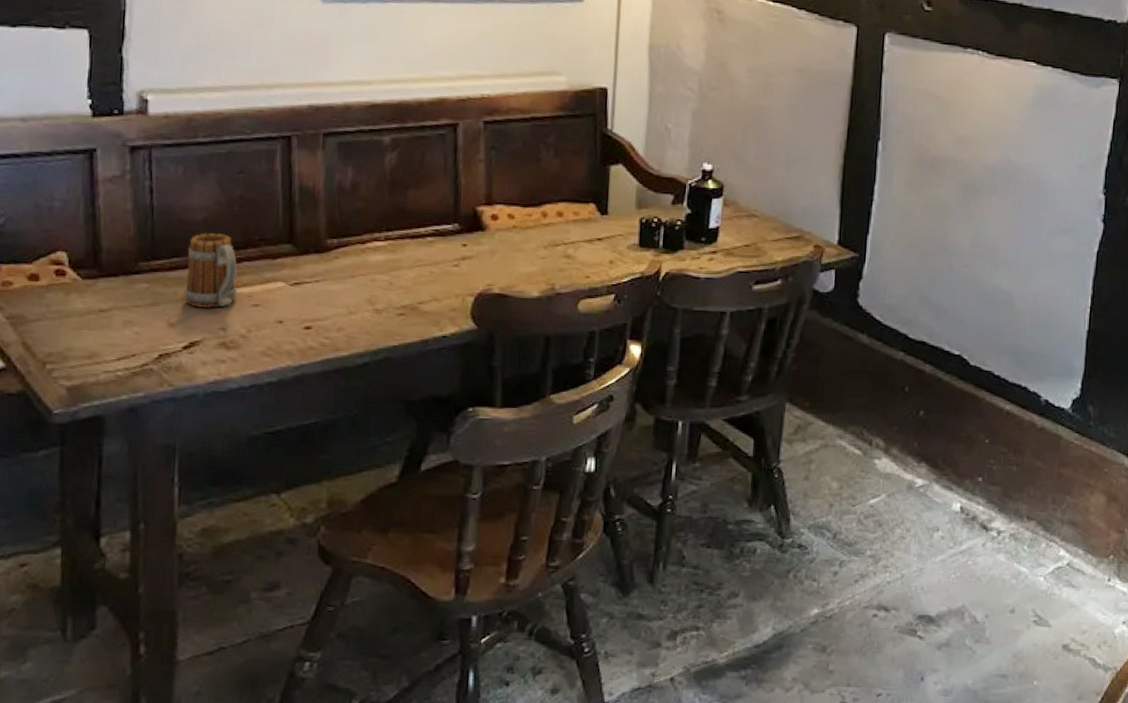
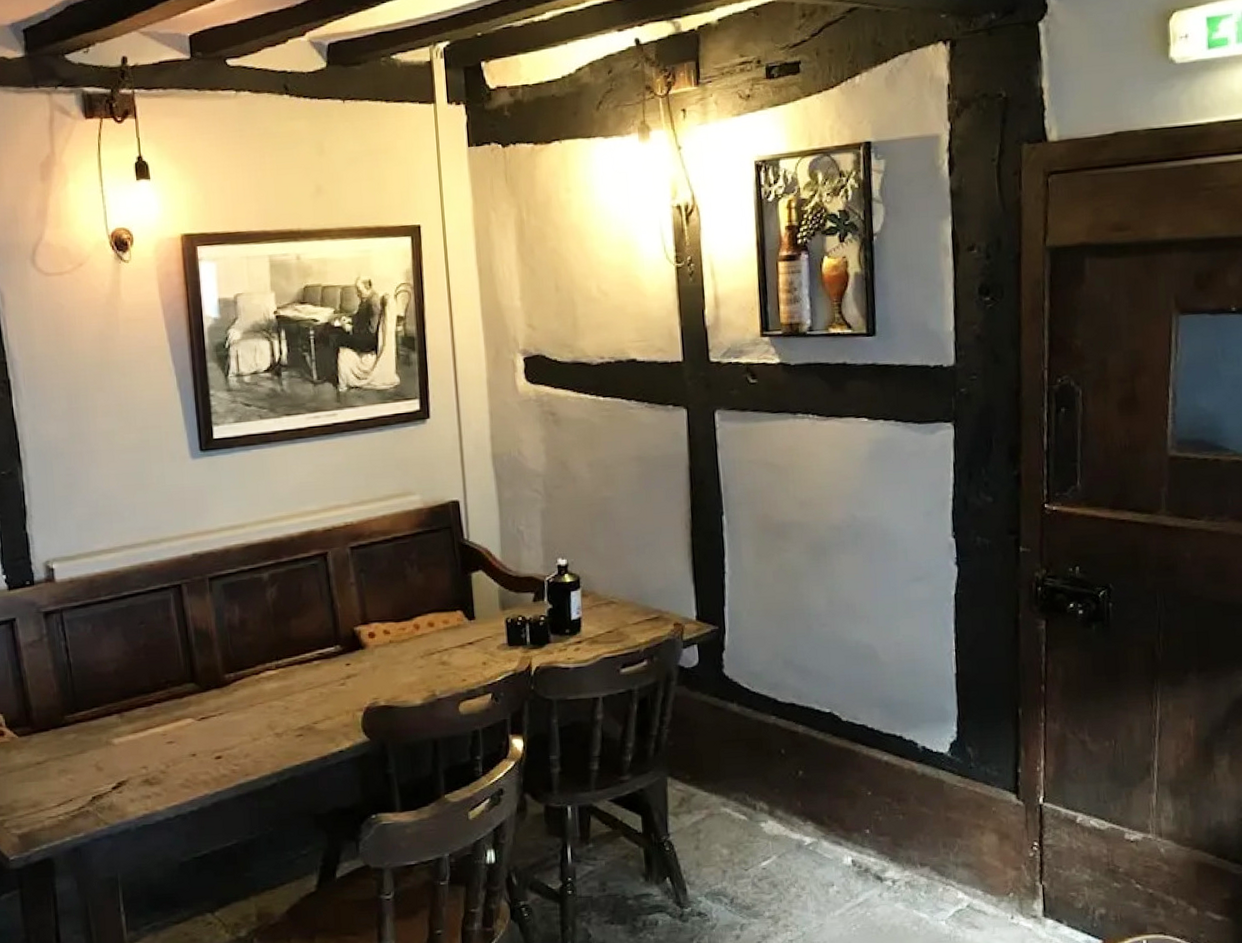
beer mug: present [185,233,237,309] -> none [105,681,153,751]

